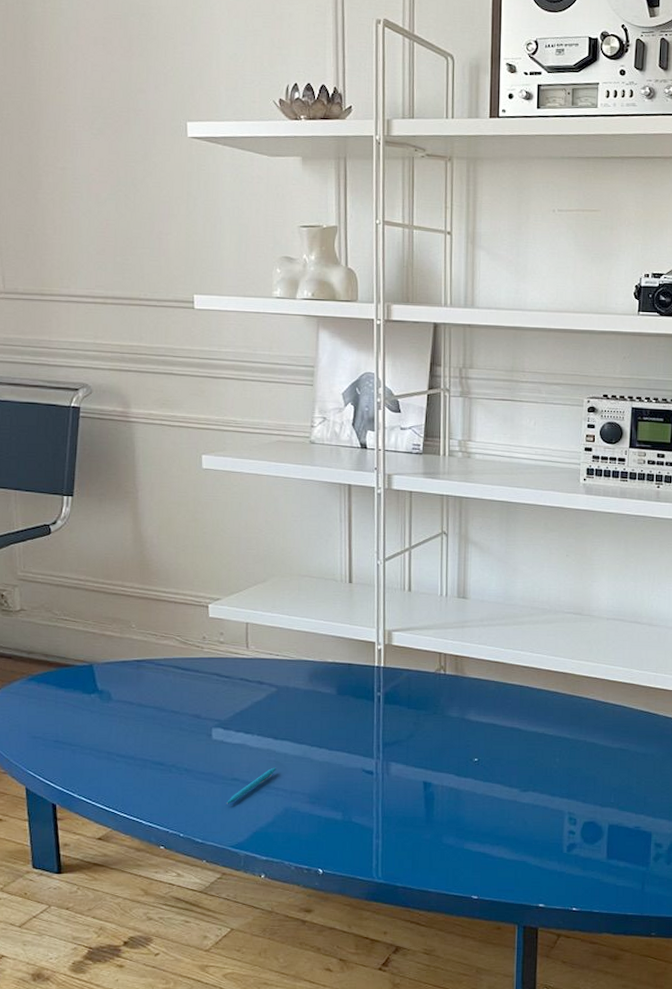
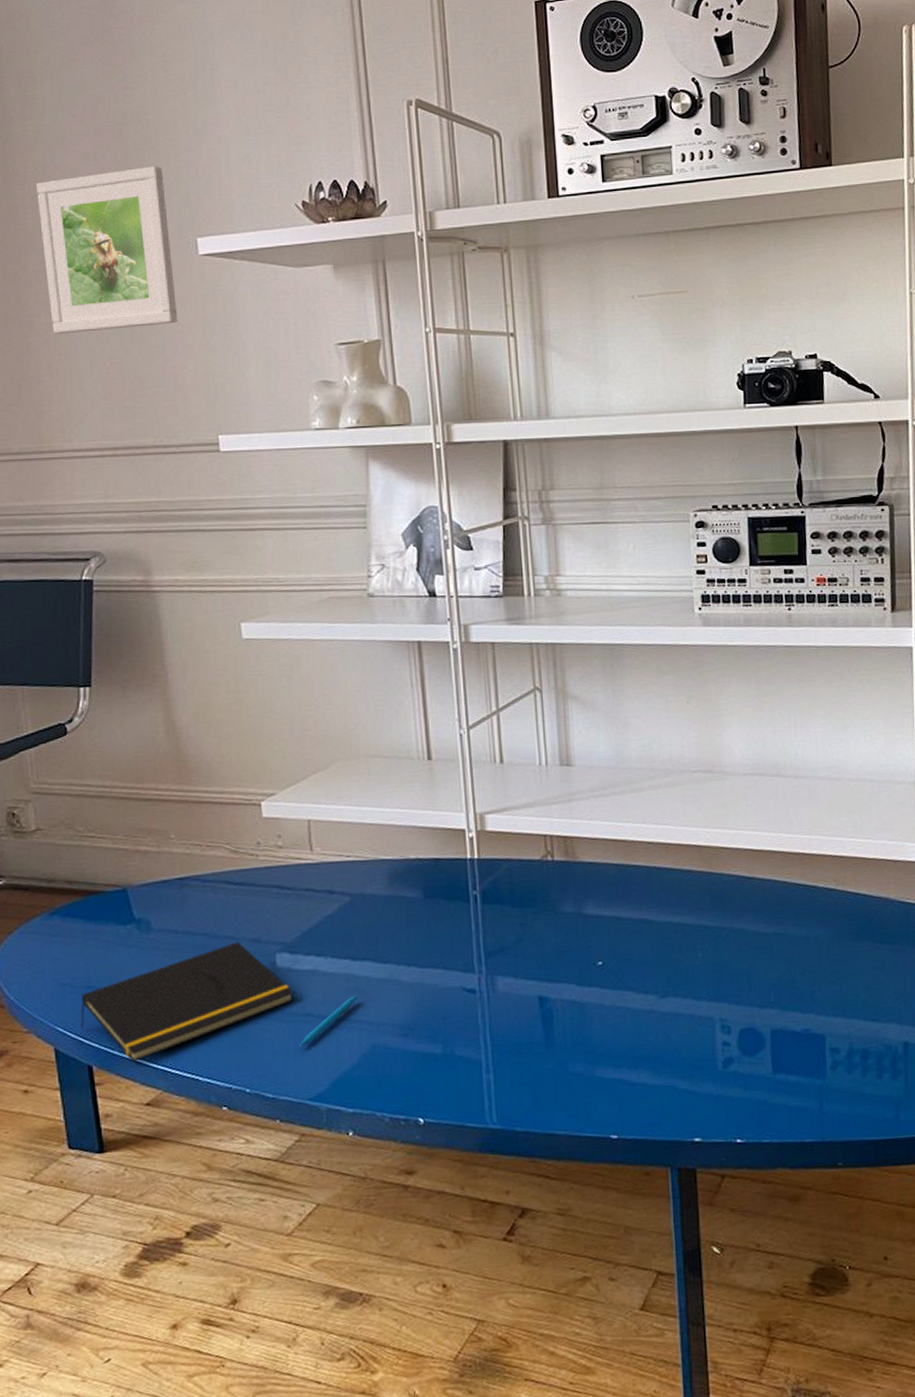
notepad: none [48,716,225,804] -> present [80,942,294,1062]
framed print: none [51,55,166,195] -> present [35,166,178,334]

